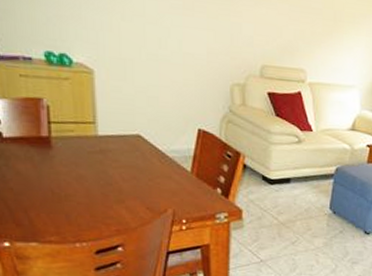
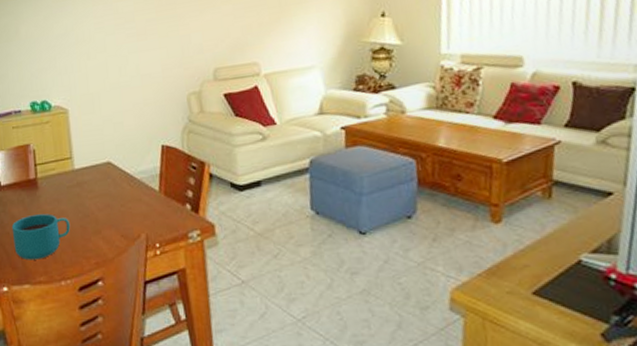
cup: none [16,174,90,220] -> present [11,214,71,260]

